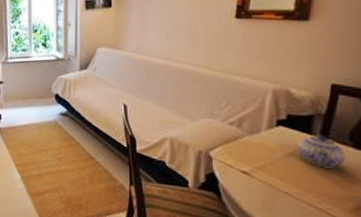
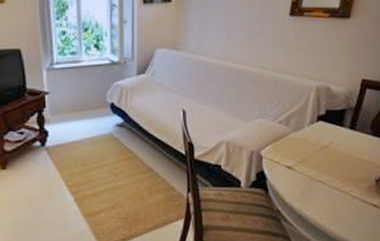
teapot: present [297,133,346,168] -> none [331,125,367,155]

